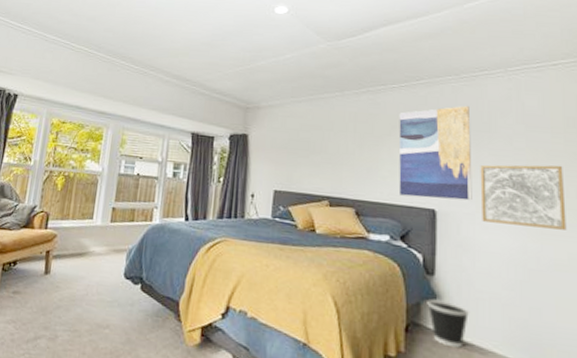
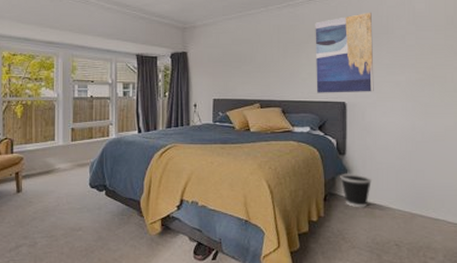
wall art: present [480,164,567,230] -> none [380,56,444,108]

